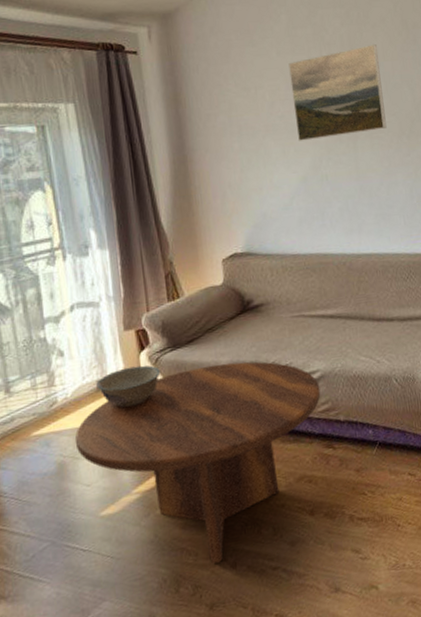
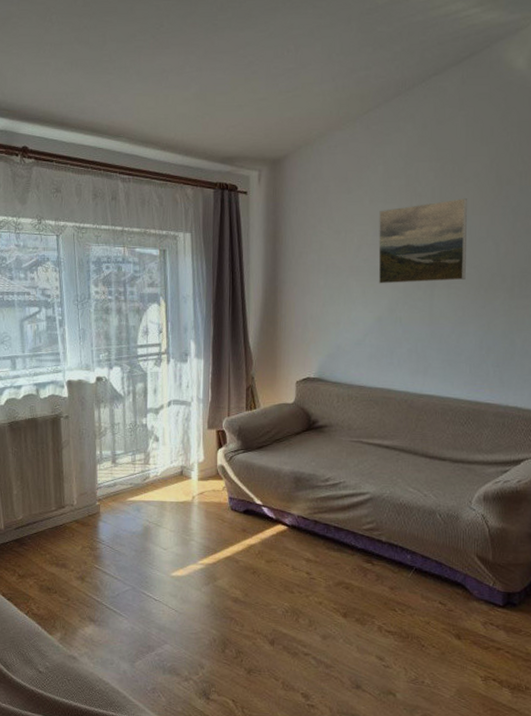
coffee table: present [74,361,321,564] -> none [159,471,368,637]
ceramic bowl: present [96,365,161,408] -> none [181,460,232,492]

